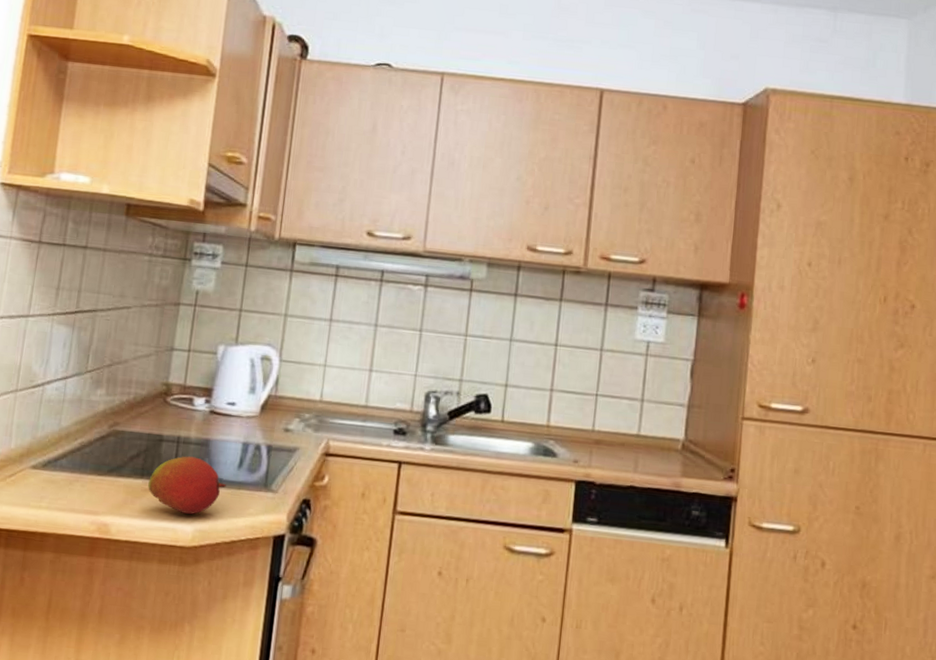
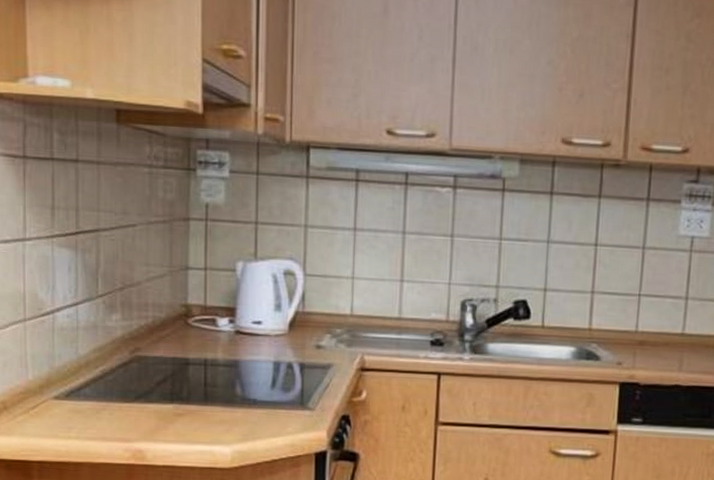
fruit: present [148,456,226,515] -> none [179,378,261,437]

